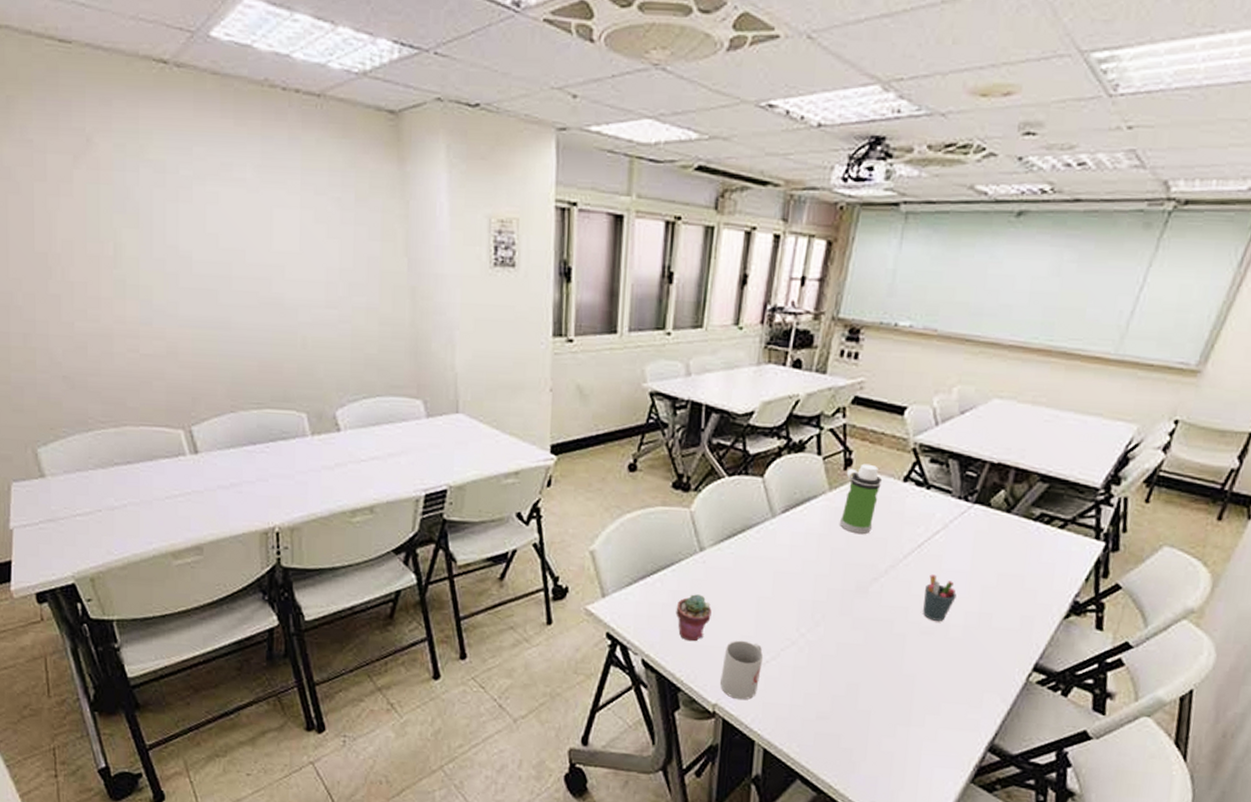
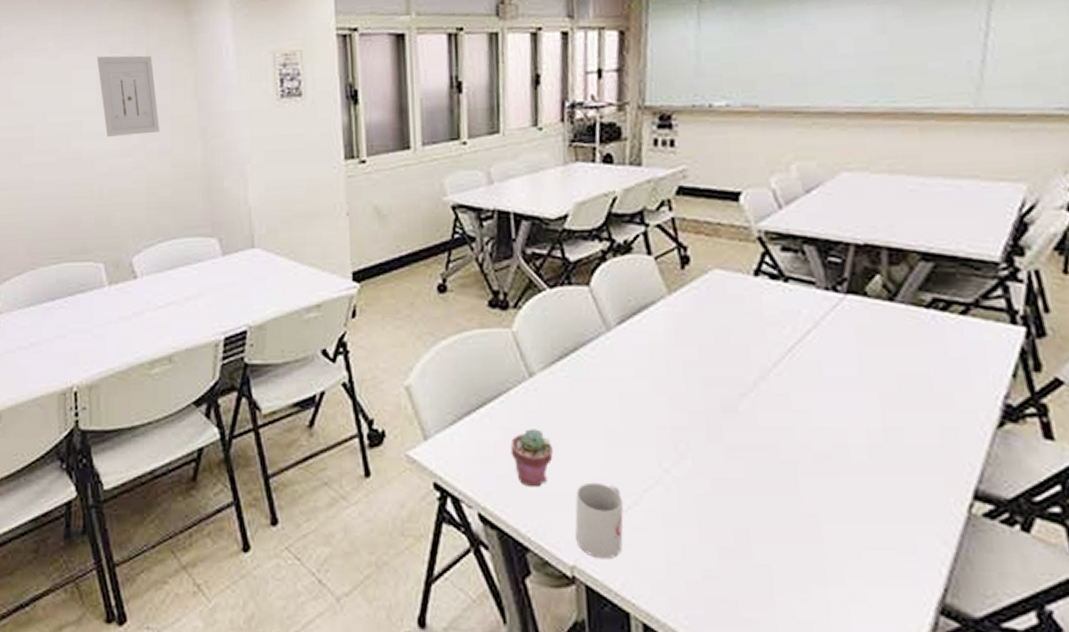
wall art: none [300,196,367,287] -> present [96,55,160,137]
water bottle: present [839,463,883,534] -> none [684,259,729,341]
pen holder: present [923,574,957,621] -> none [808,384,850,442]

